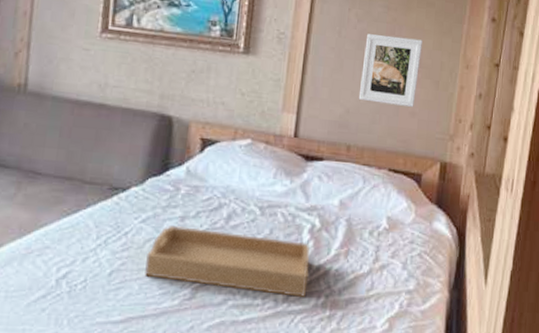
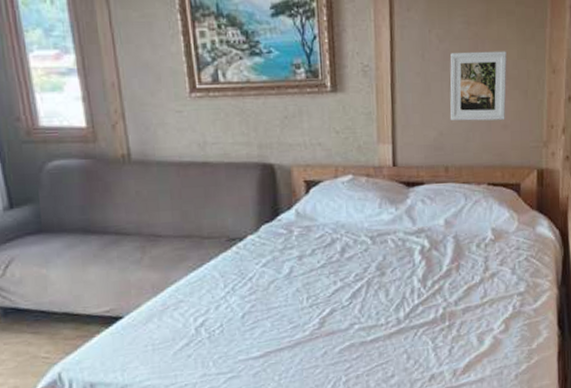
serving tray: present [144,225,310,297] -> none [273,263,425,315]

